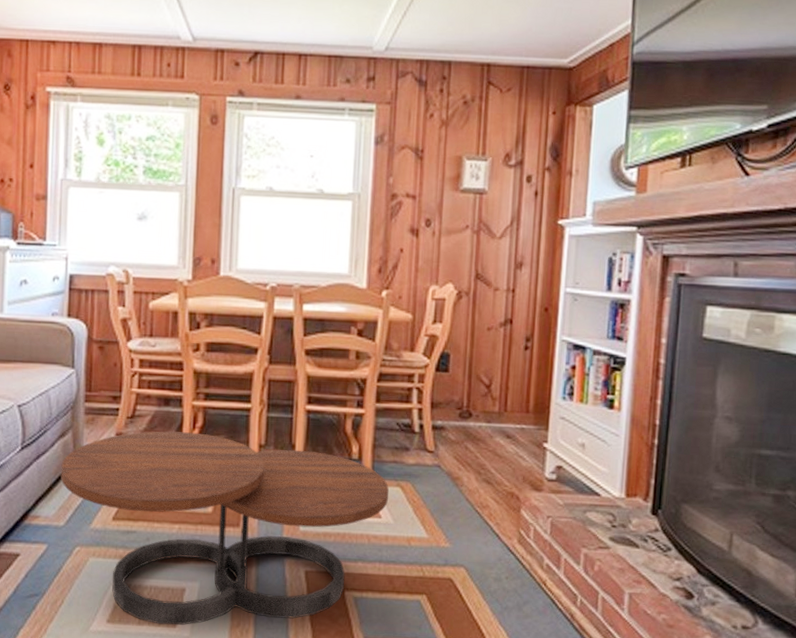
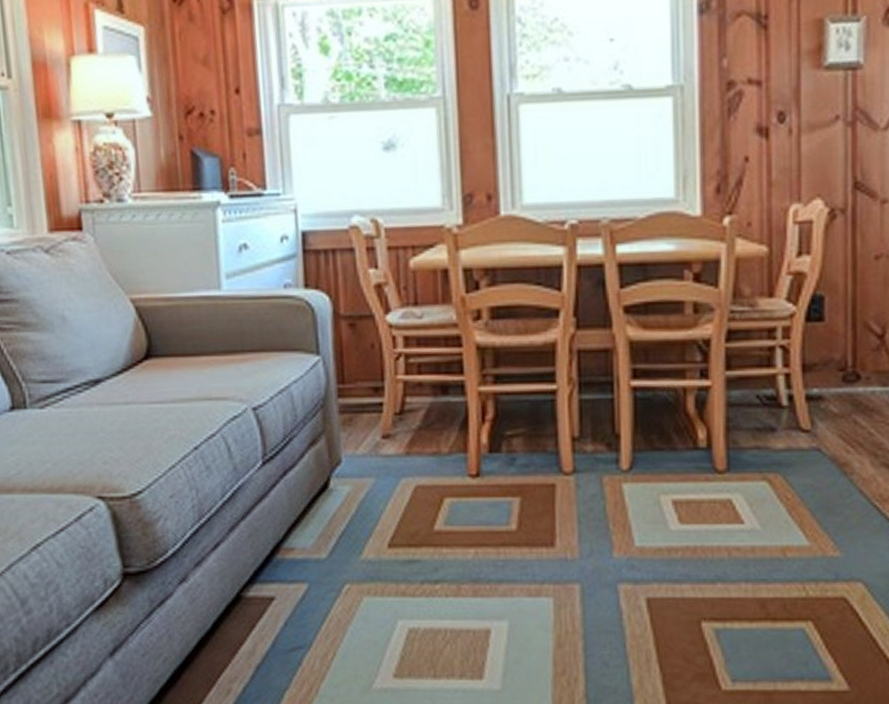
coffee table: present [61,431,389,625] -> none [315,427,752,677]

